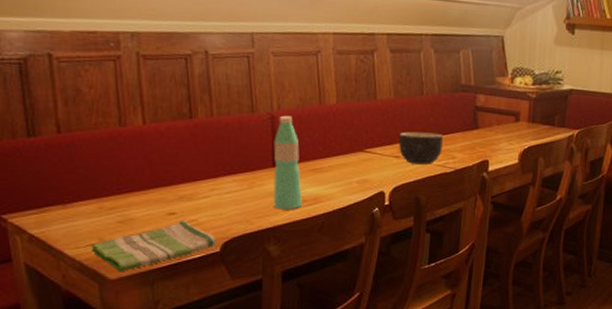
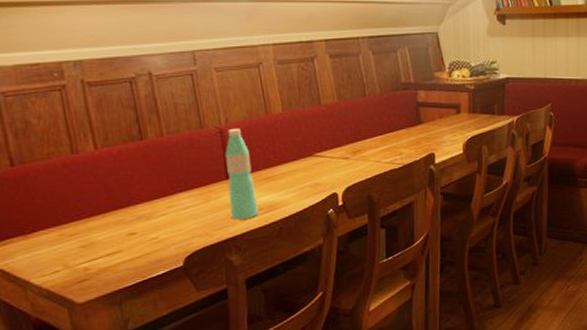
dish towel: present [91,220,217,272] -> none [56,239,180,296]
bowl: present [399,131,443,165] -> none [347,131,389,164]

